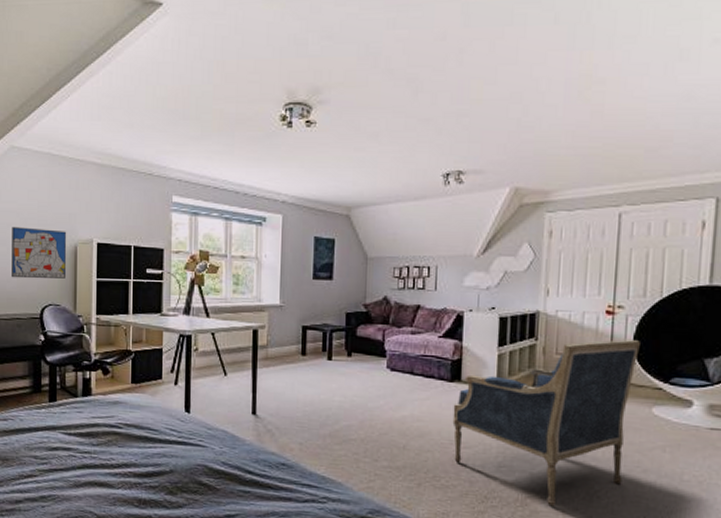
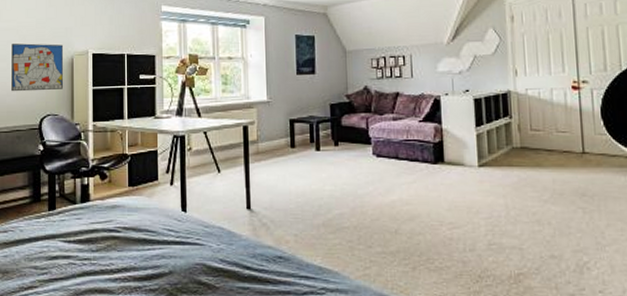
armchair: present [452,340,640,507] -> none [439,112,609,282]

